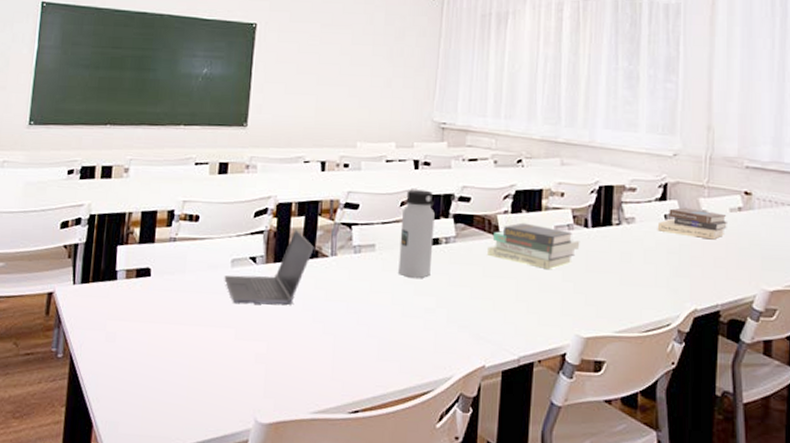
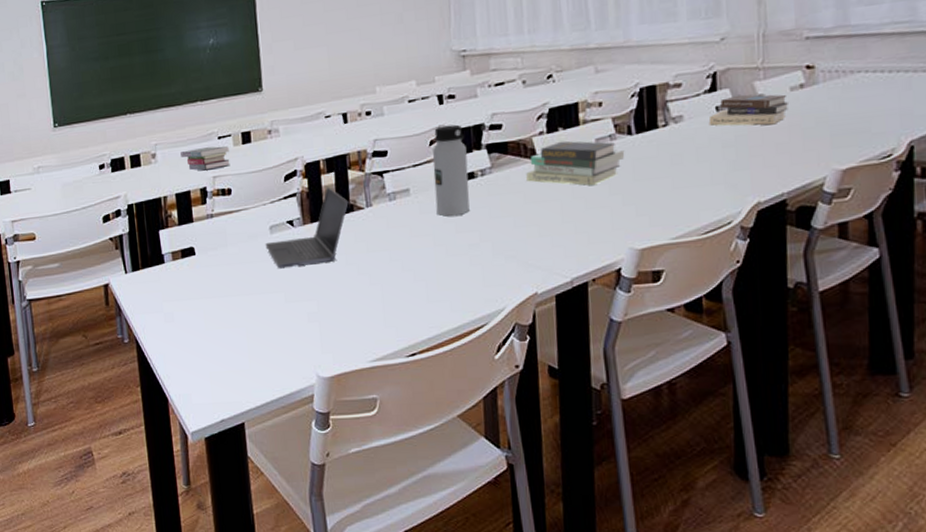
books: none [154,170,204,194] -> present [180,146,230,171]

